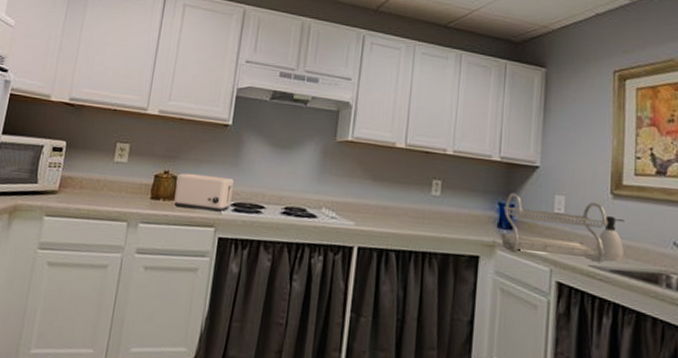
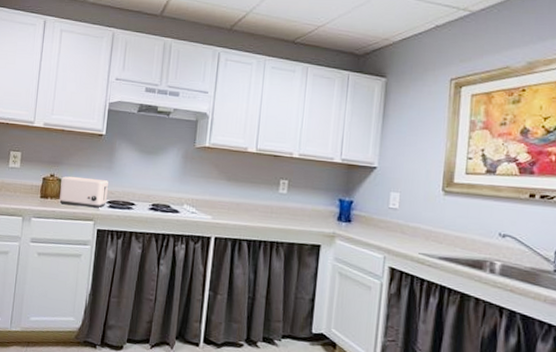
dish rack: present [500,193,609,263] -> none [339,190,439,251]
soap dispenser: present [595,215,625,262] -> none [425,210,454,250]

